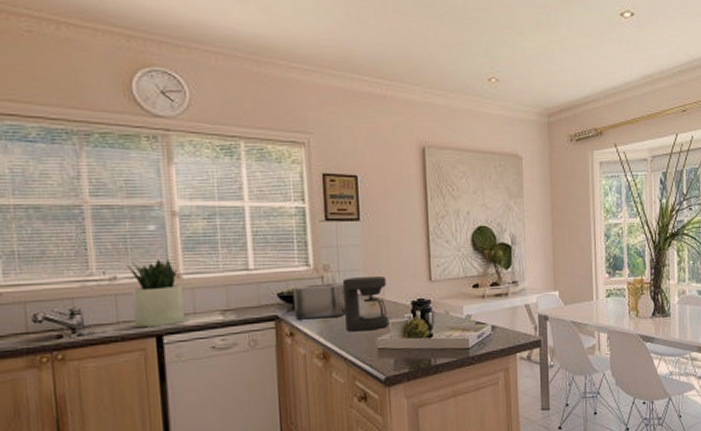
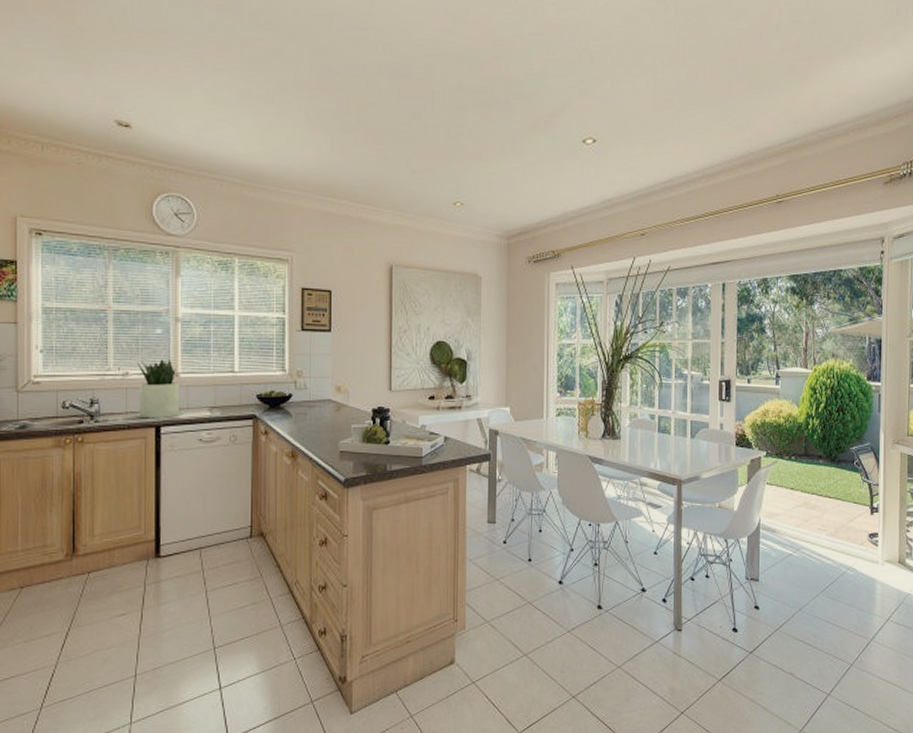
toaster: present [292,283,347,320] -> none [269,388,315,420]
coffee maker: present [342,276,390,332] -> none [312,384,352,434]

